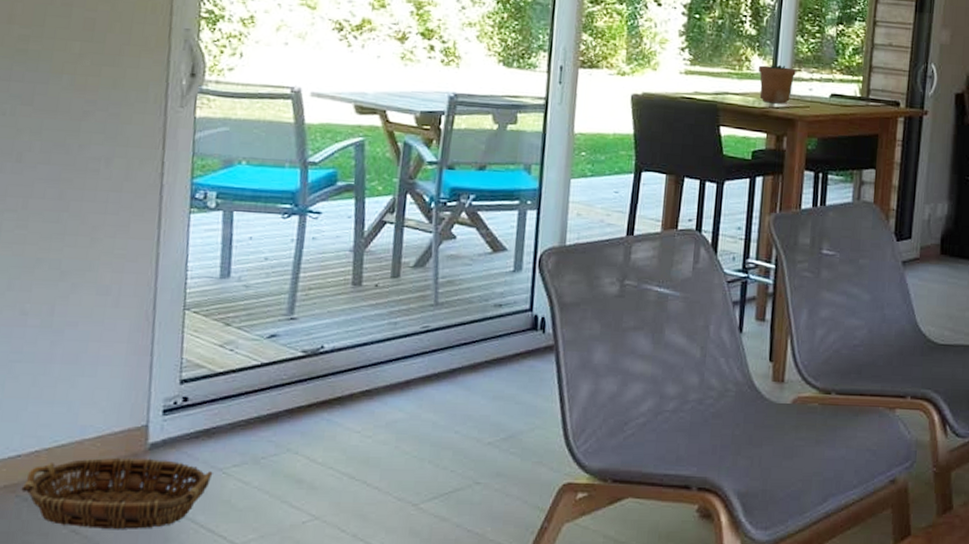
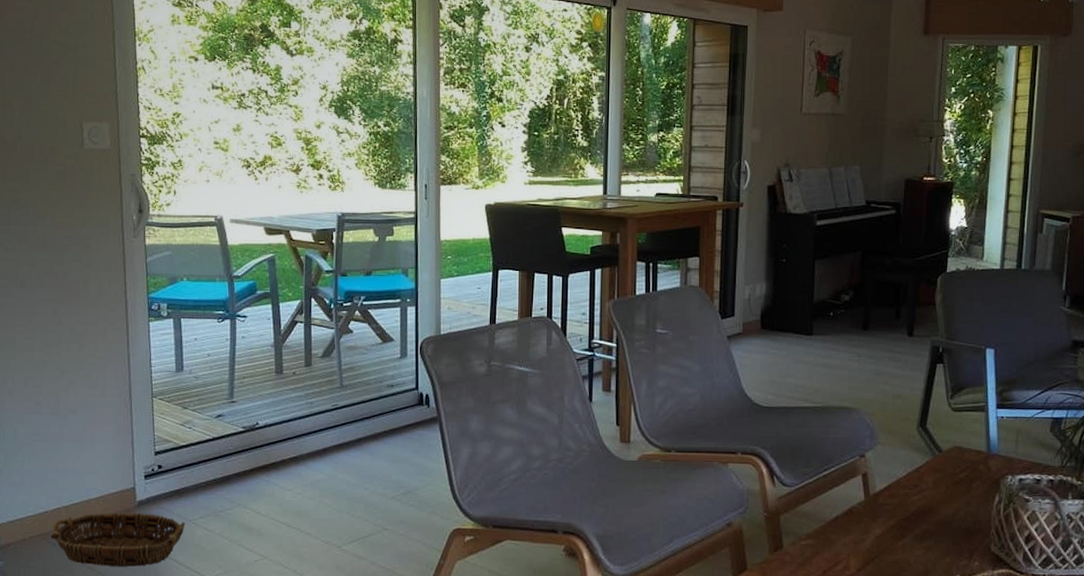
planter: present [758,64,796,104] -> none [591,170,624,205]

